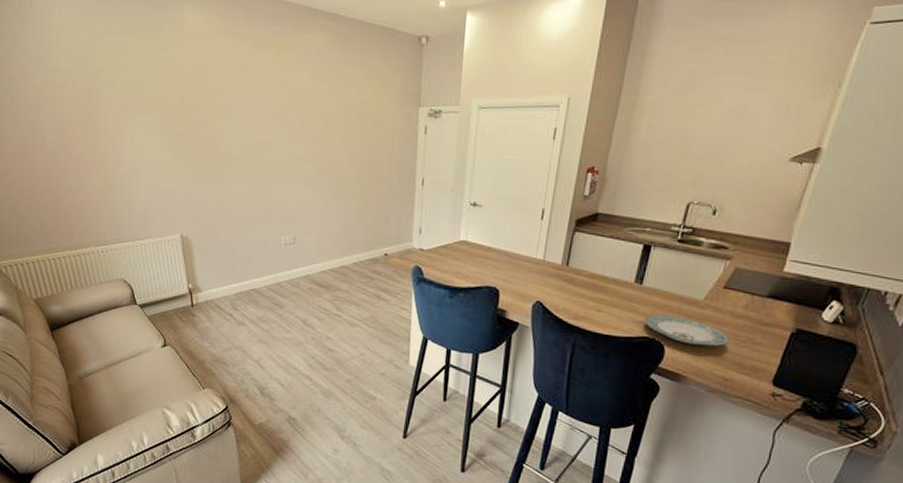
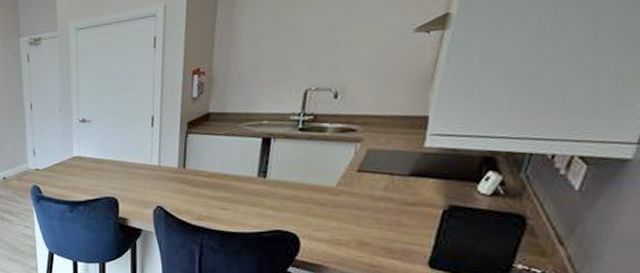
plate: present [645,314,730,346] -> none [274,206,372,233]

